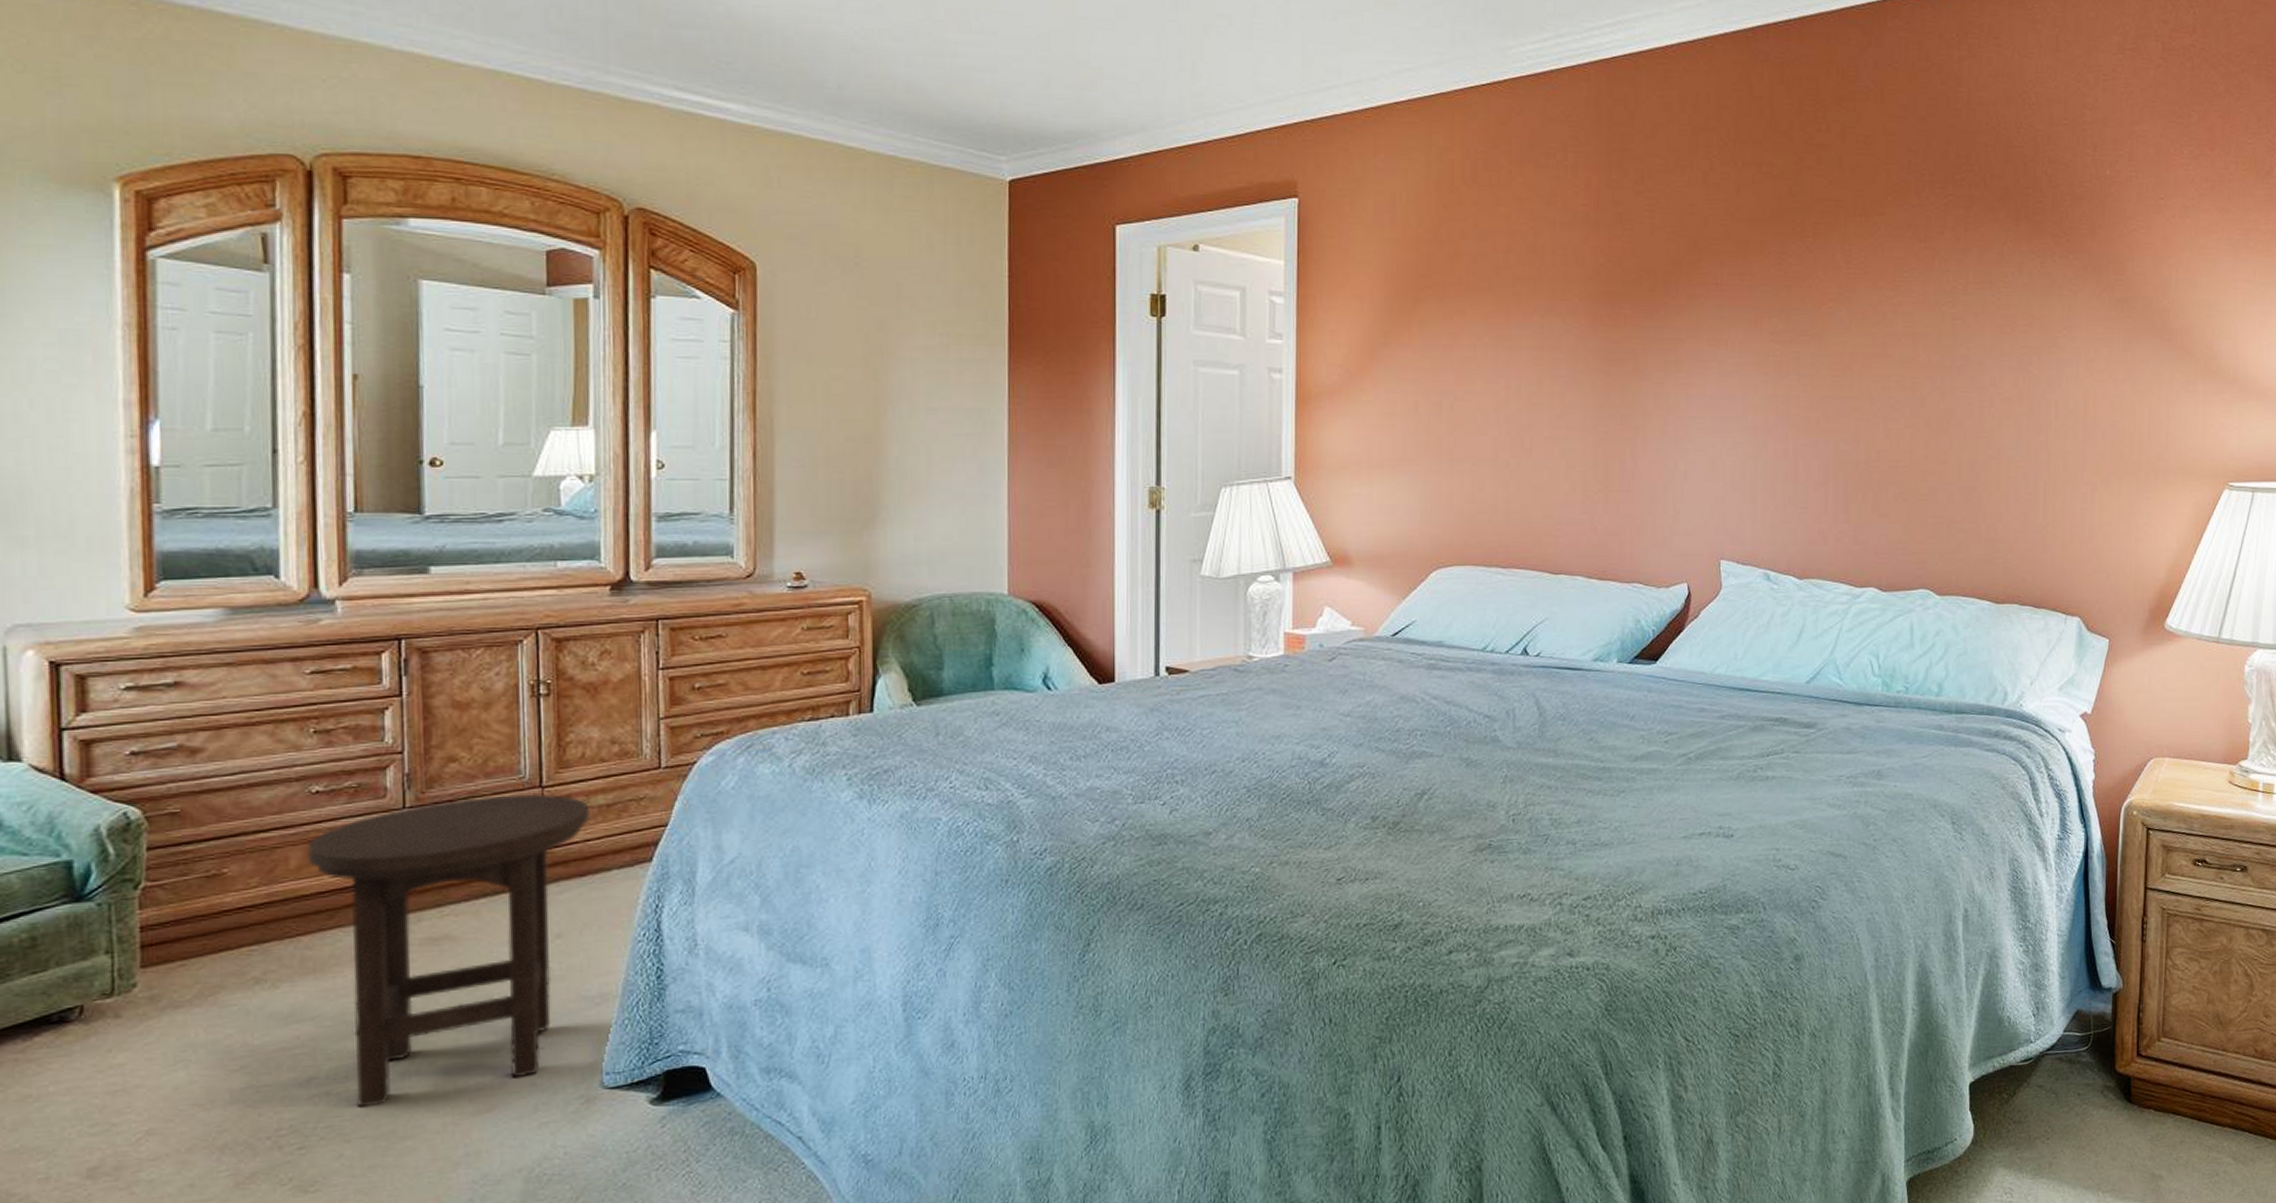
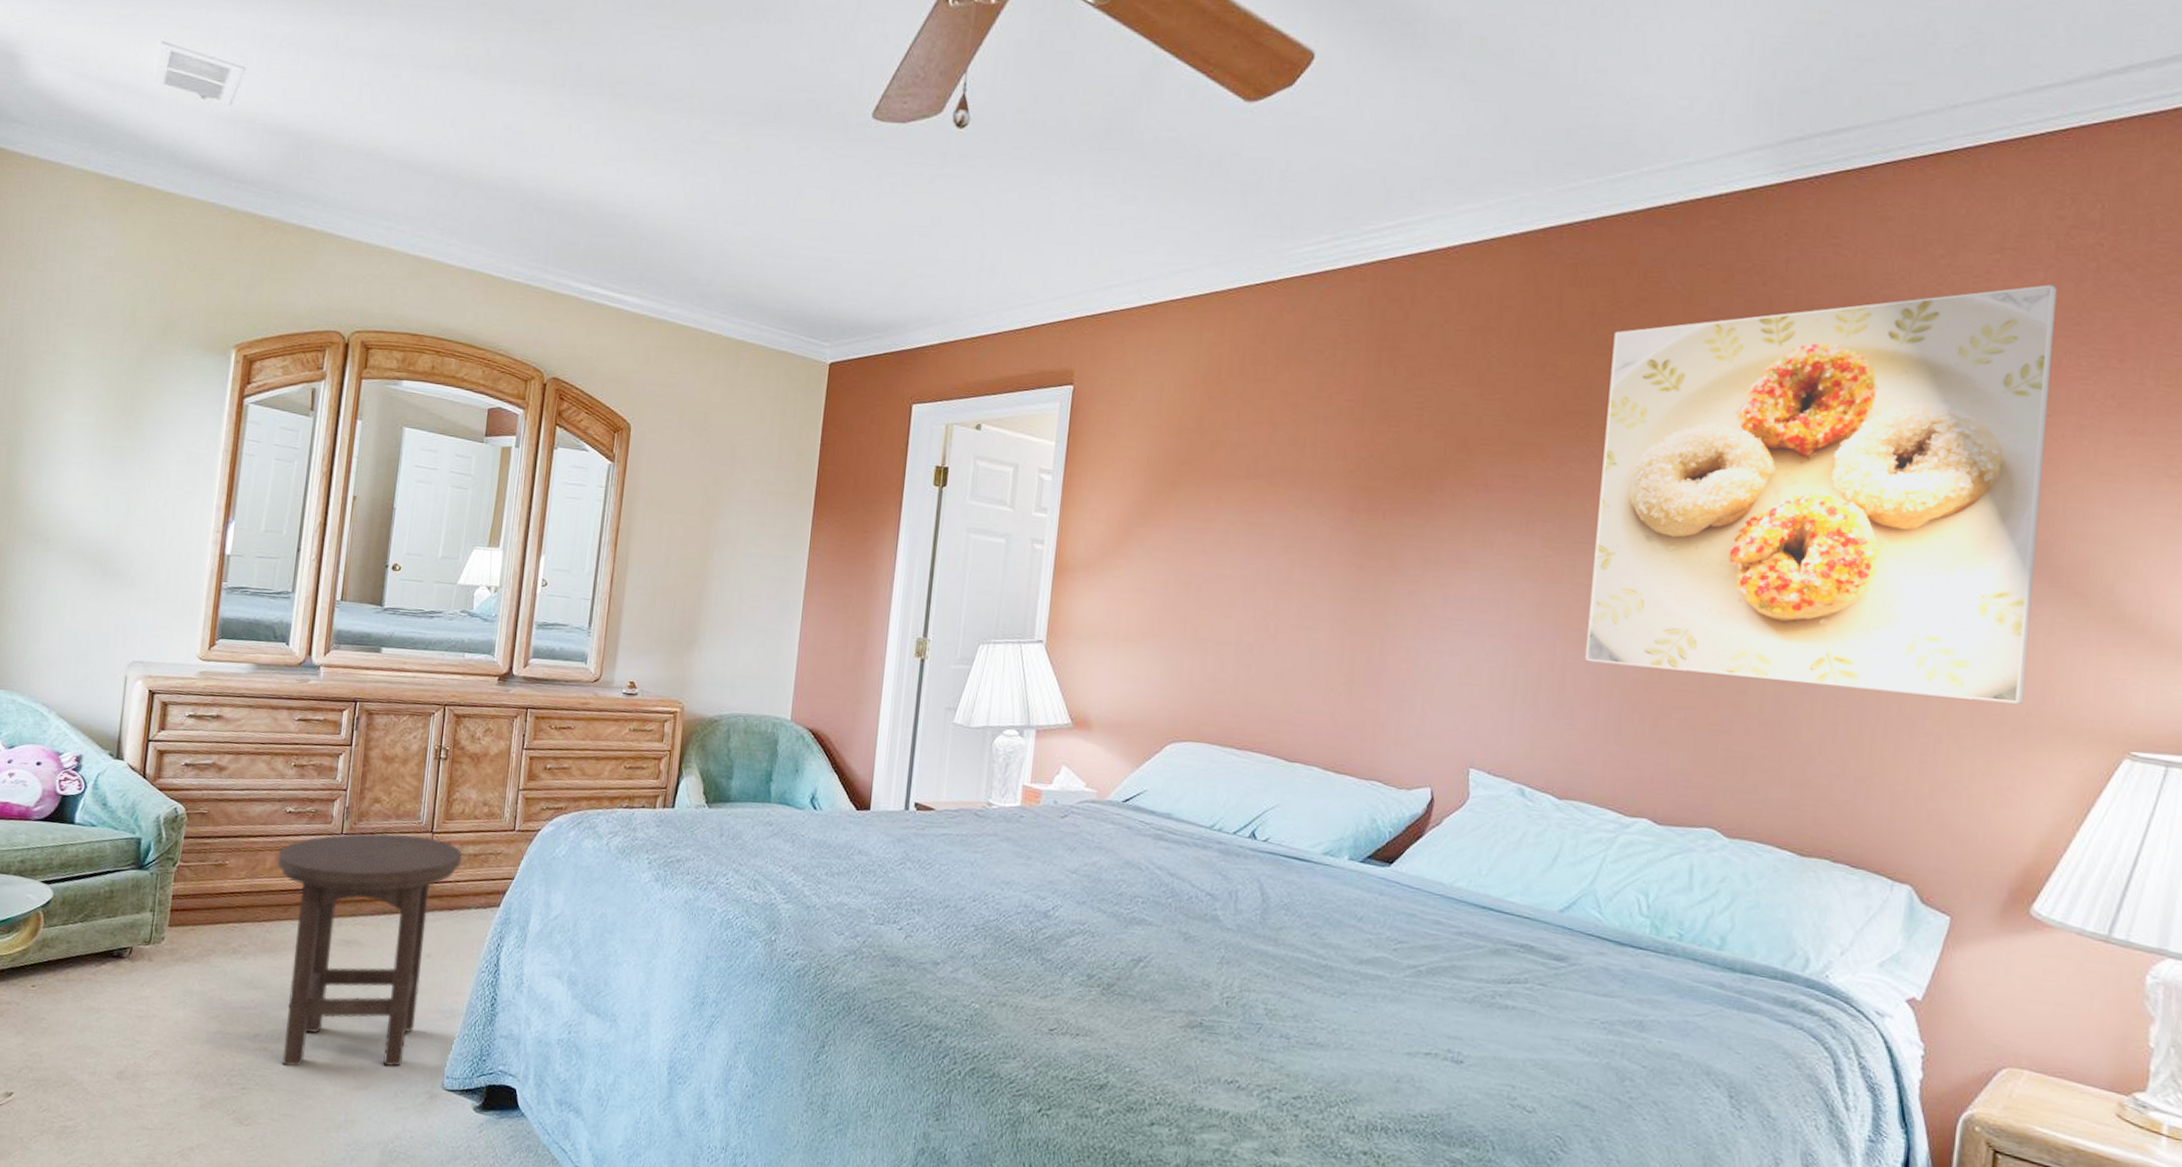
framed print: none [1814,82,2164,451] -> present [1585,284,2057,704]

